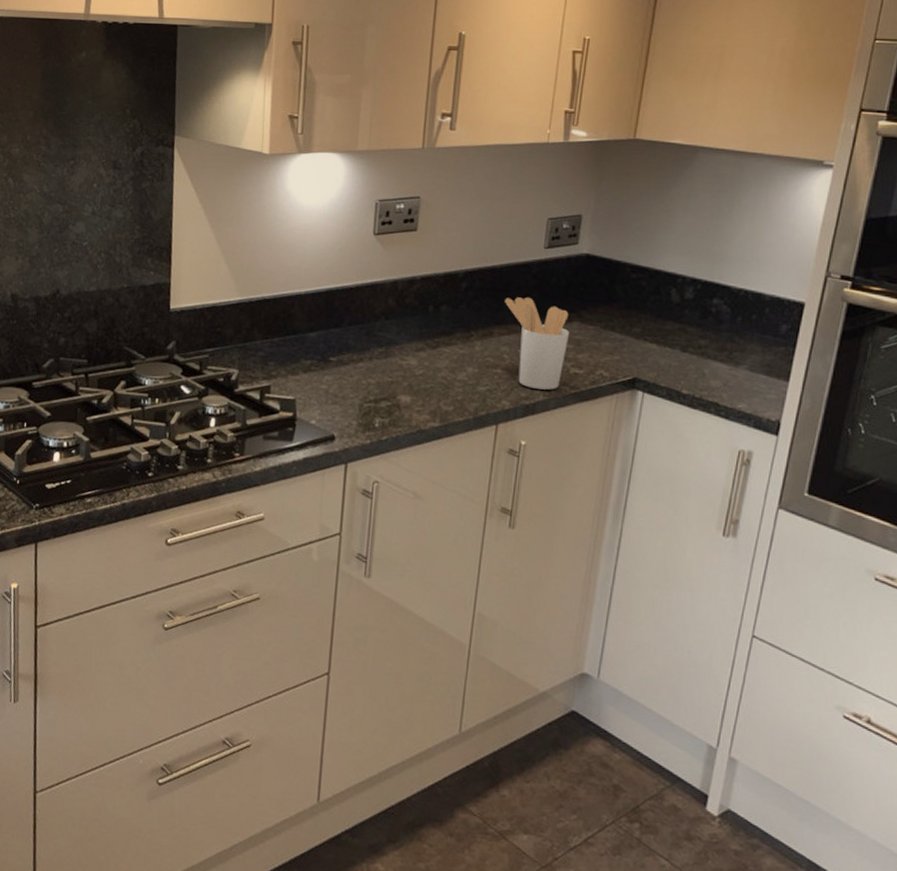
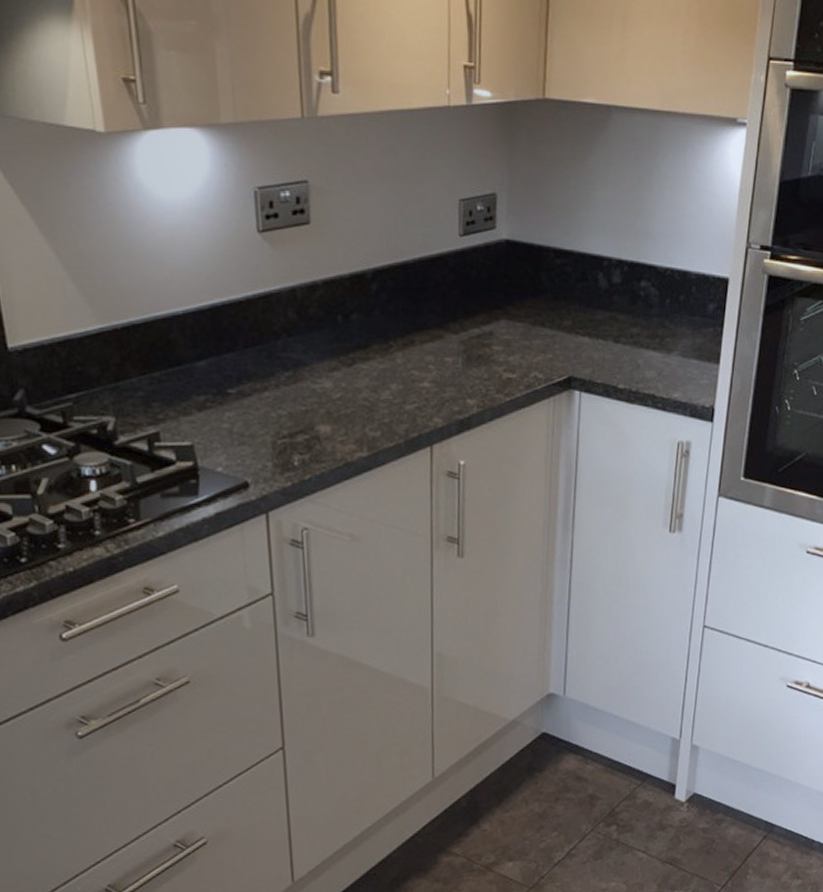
utensil holder: present [505,297,569,390] -> none [423,295,497,401]

